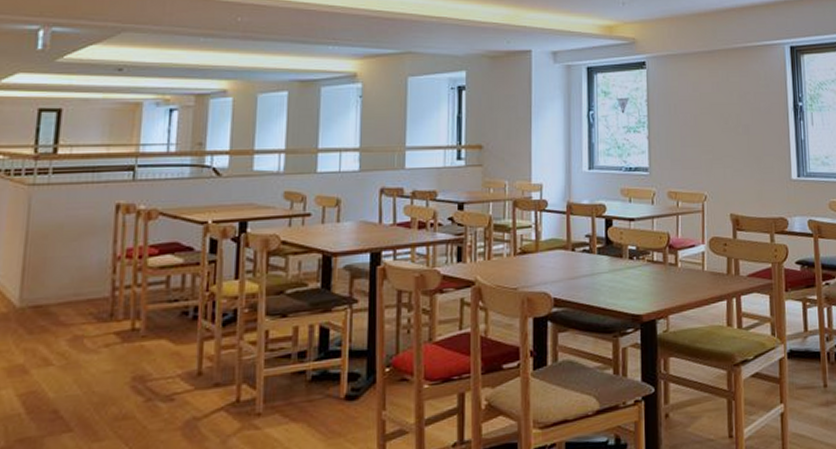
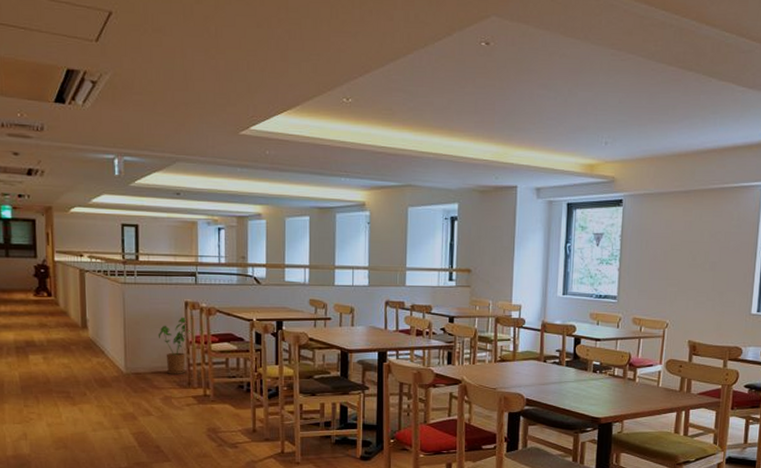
house plant: none [73,224,121,304] -> present [158,316,191,374]

